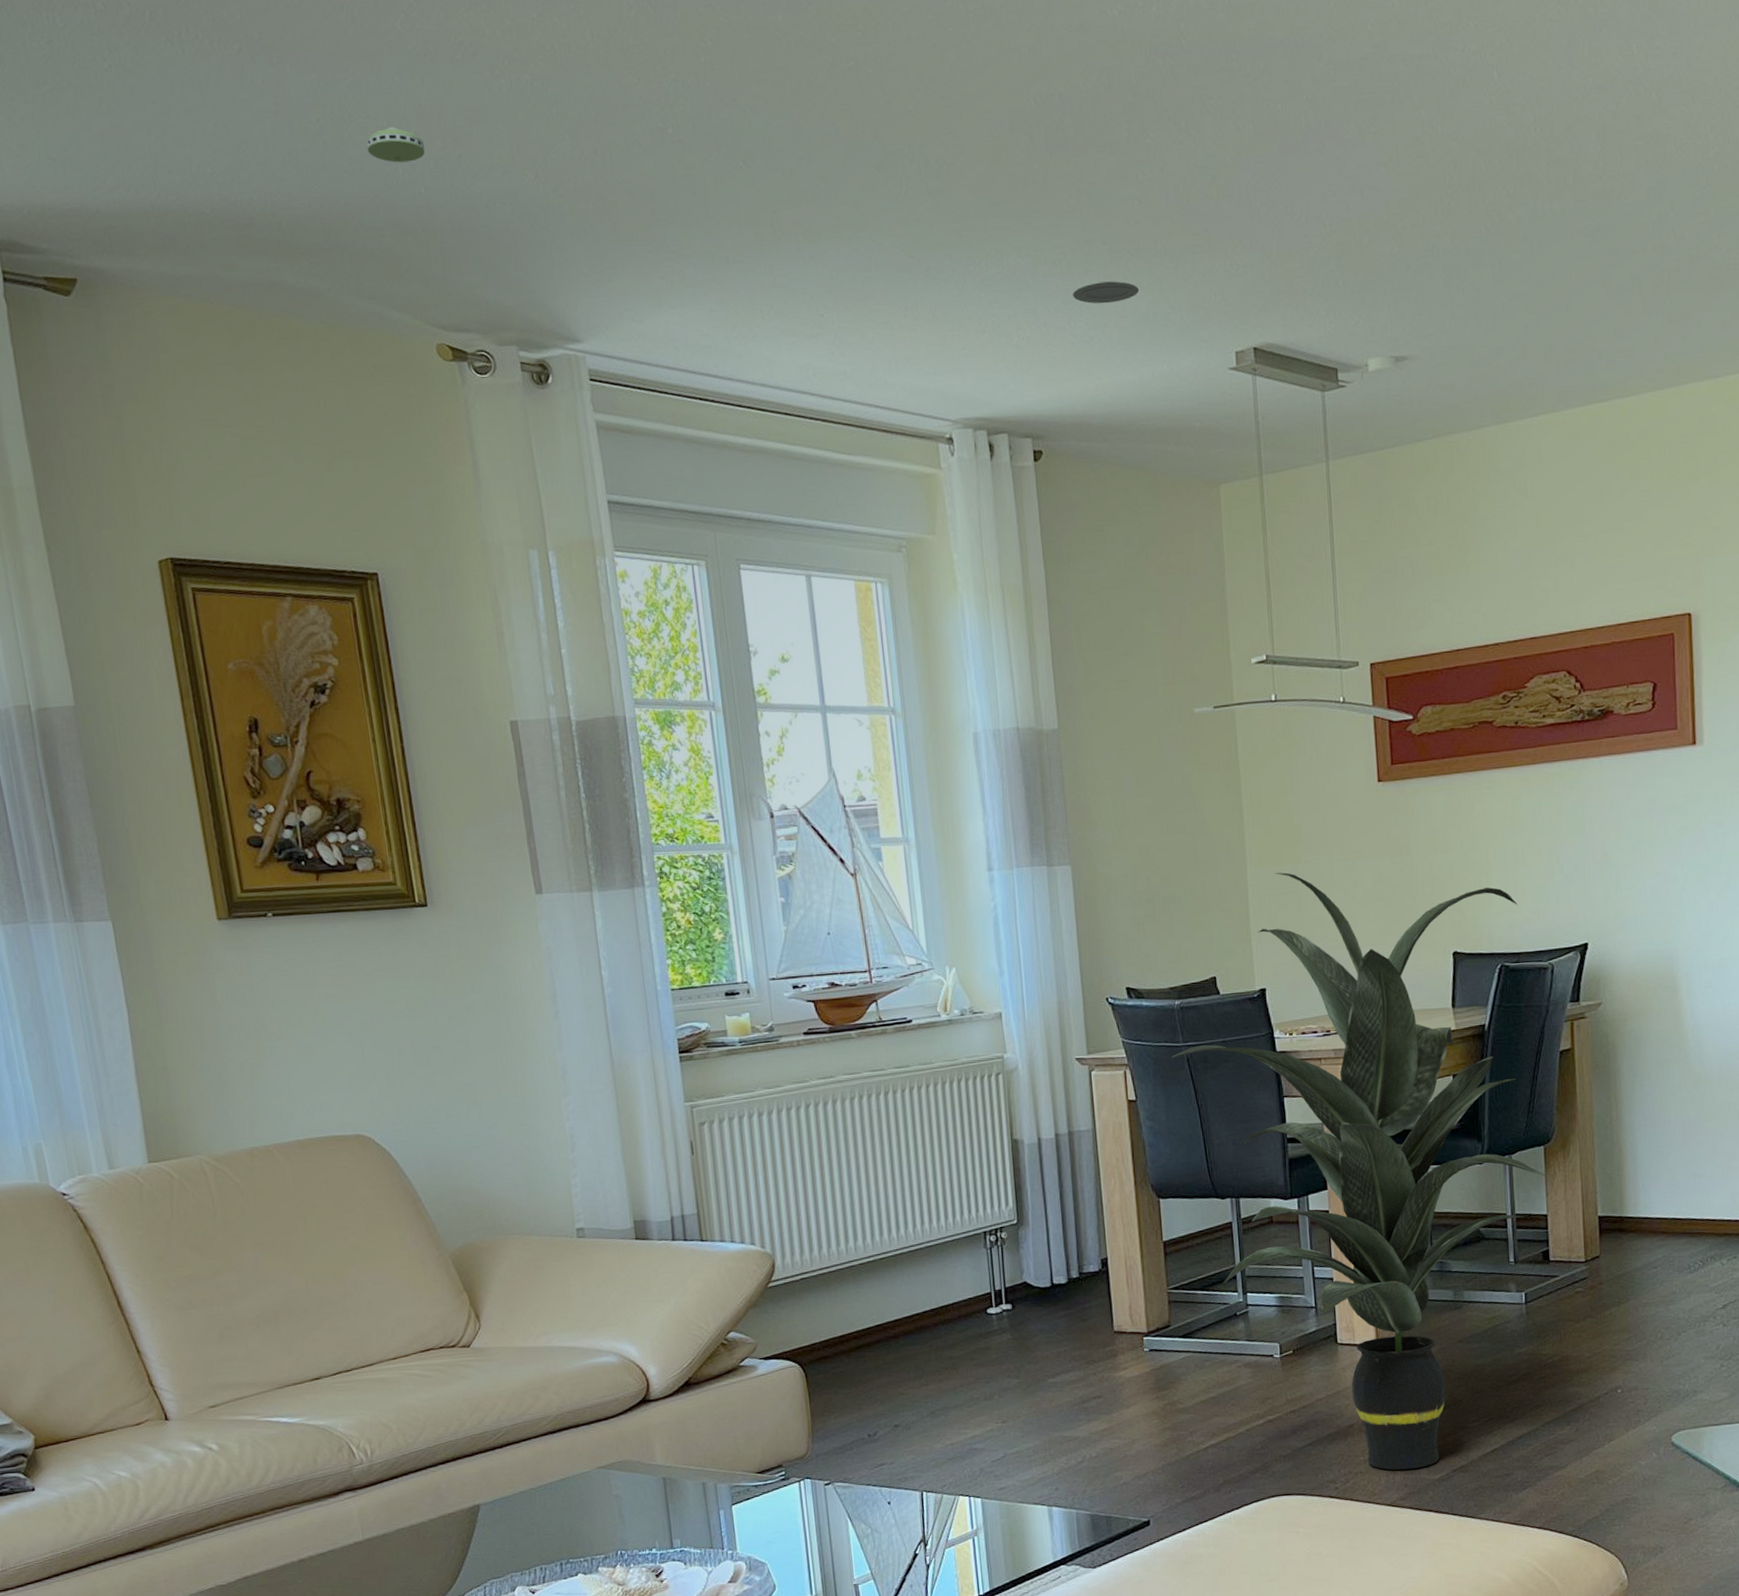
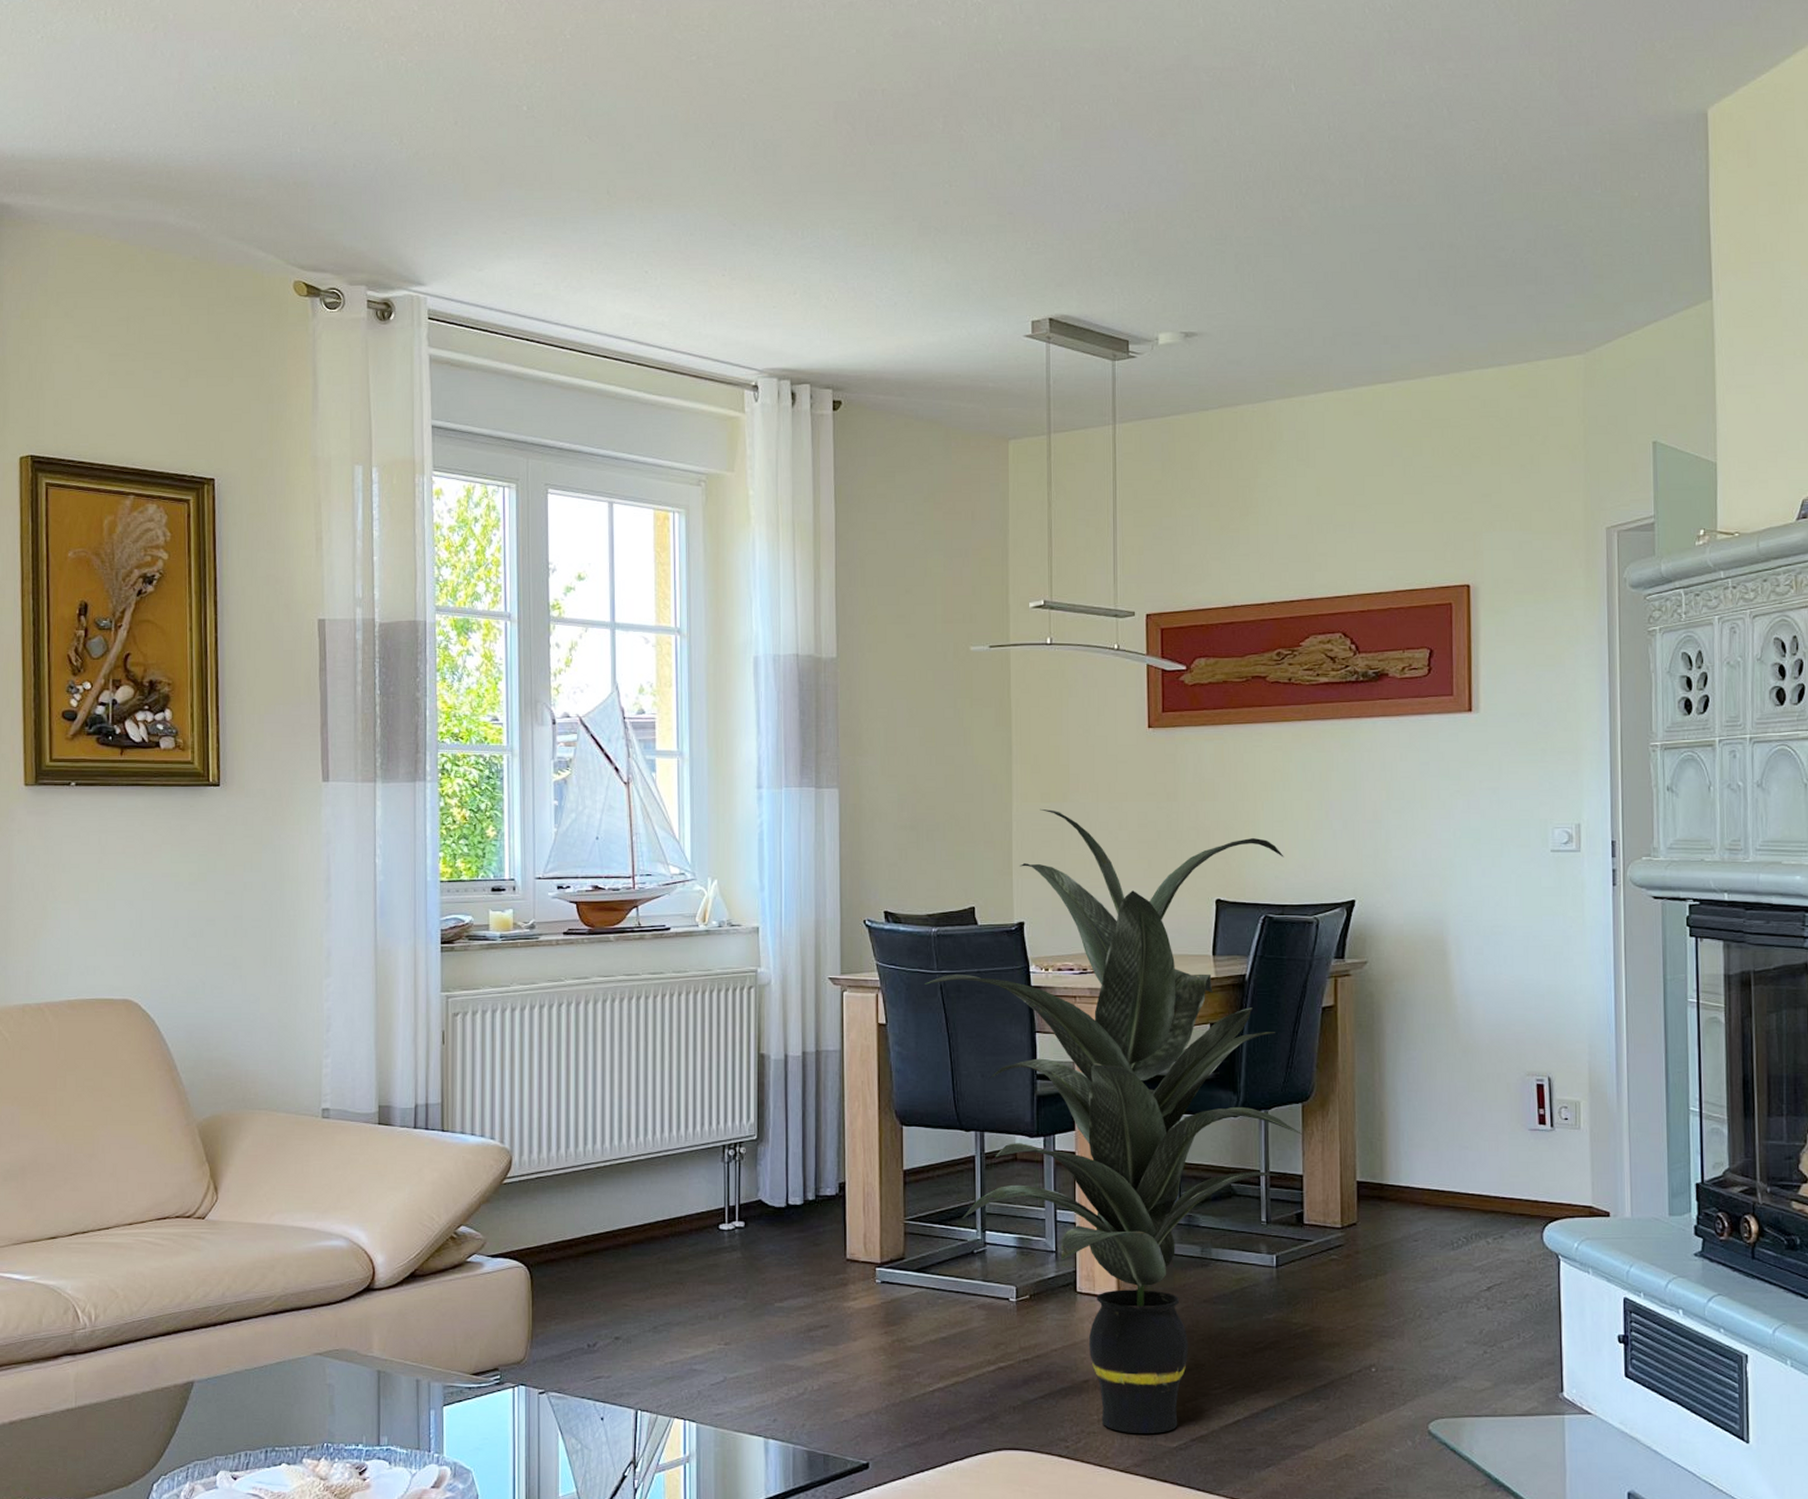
smoke detector: present [366,127,426,163] -> none [254,96,306,126]
recessed light: present [1073,281,1140,304] -> none [881,253,944,273]

